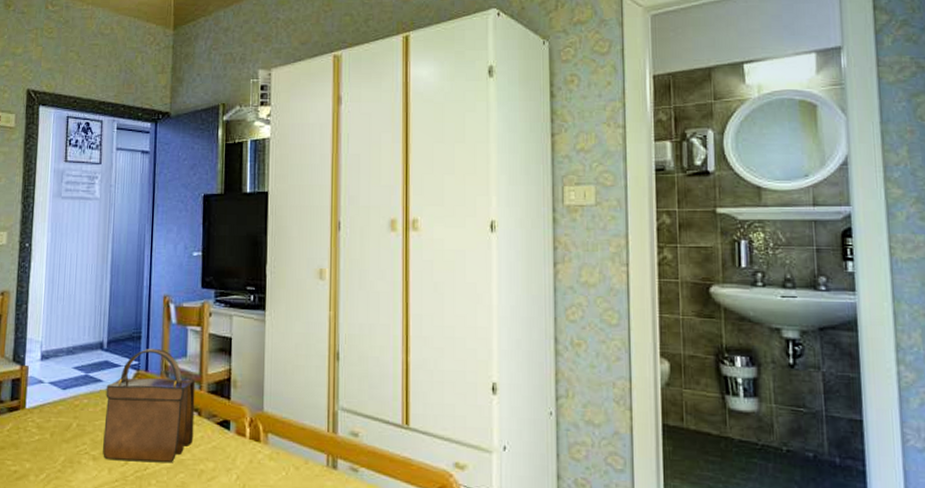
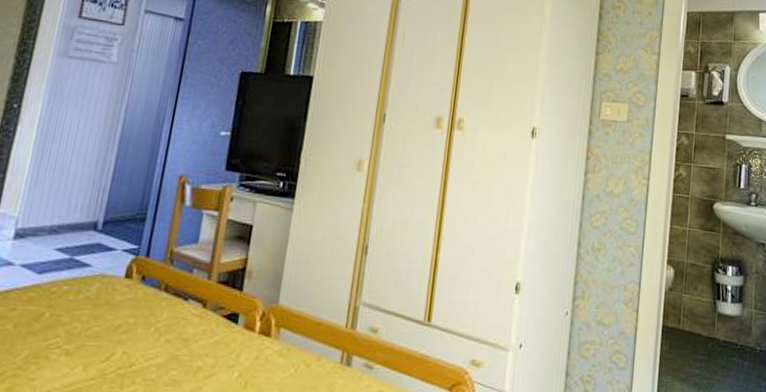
handbag: present [103,348,196,463] -> none [79,231,205,359]

